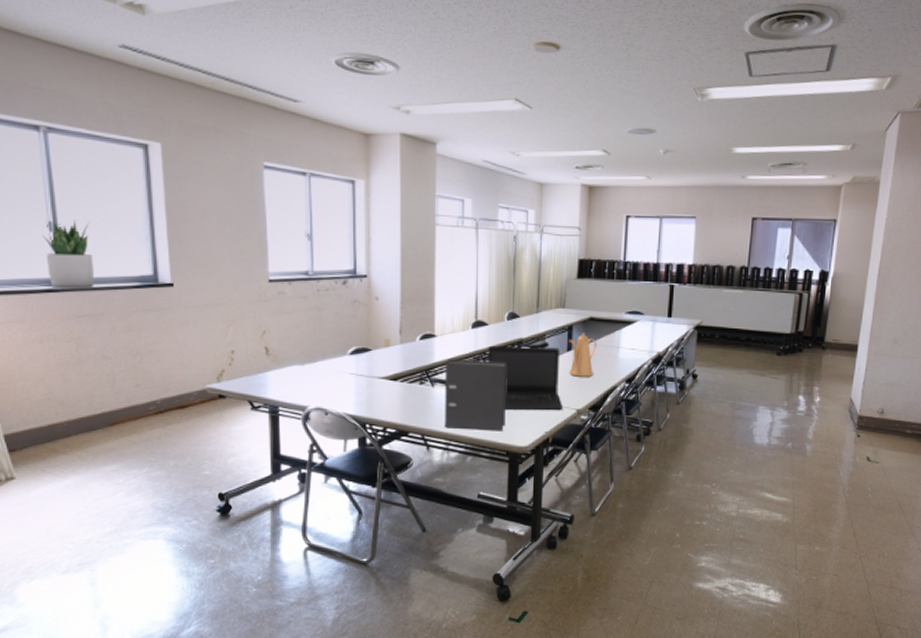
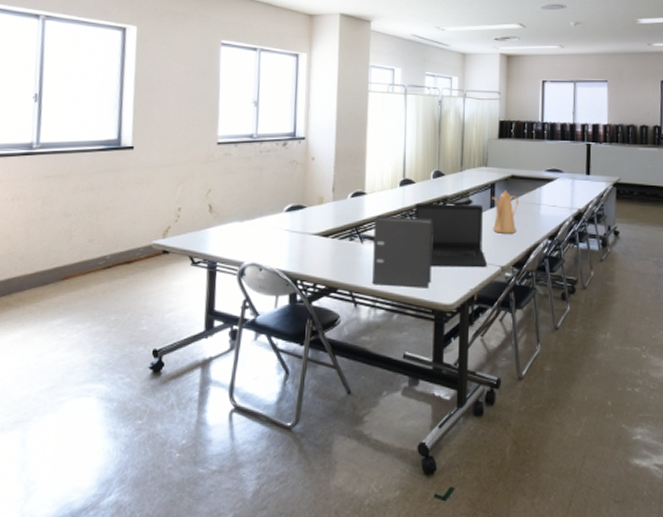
planter: present [43,219,94,290] -> none [27,91,68,153]

